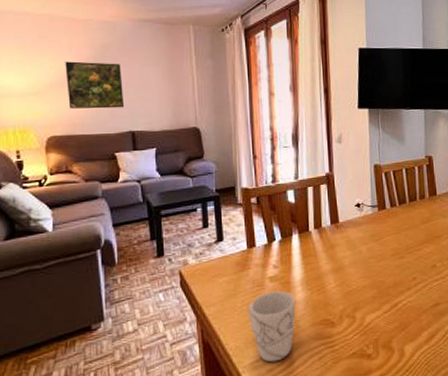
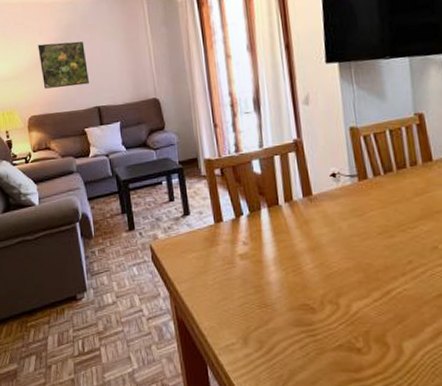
mug: present [248,290,296,363] -> none [219,269,271,347]

